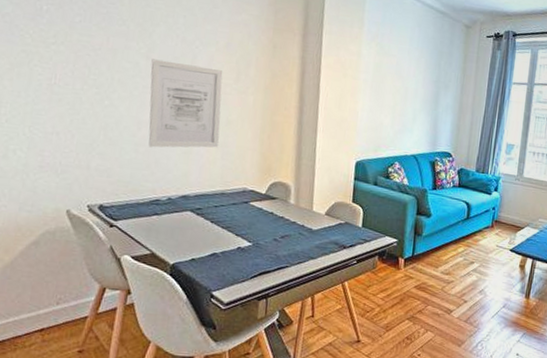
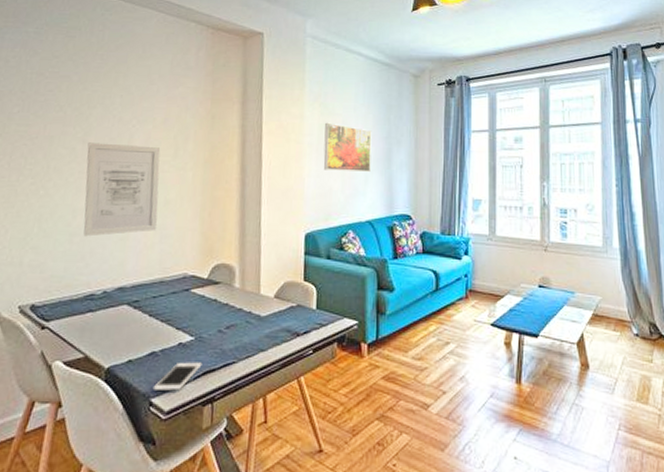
cell phone: none [213,263,259,287] -> present [152,362,203,391]
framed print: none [377,62,423,112] -> present [323,122,372,173]

